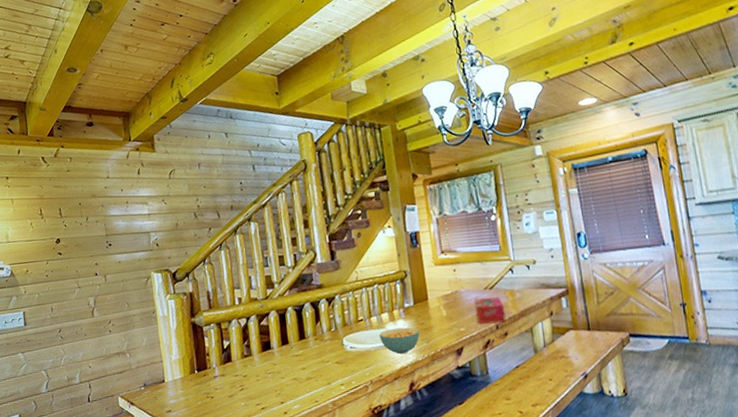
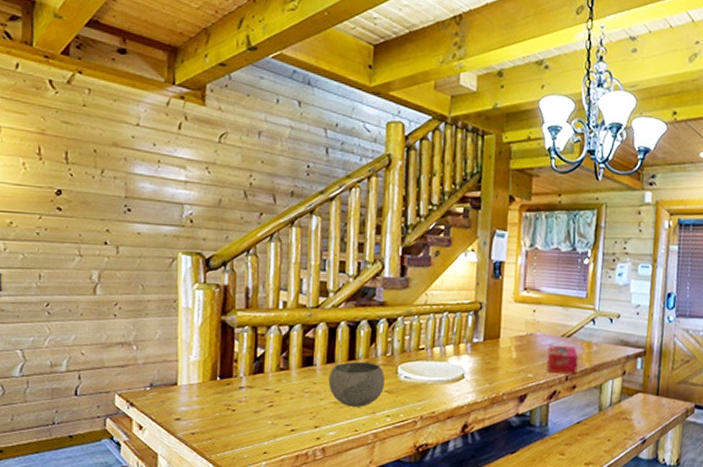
bowl: none [285,339,335,381] -> present [328,362,386,407]
cereal bowl: present [379,327,420,354] -> none [439,363,484,391]

